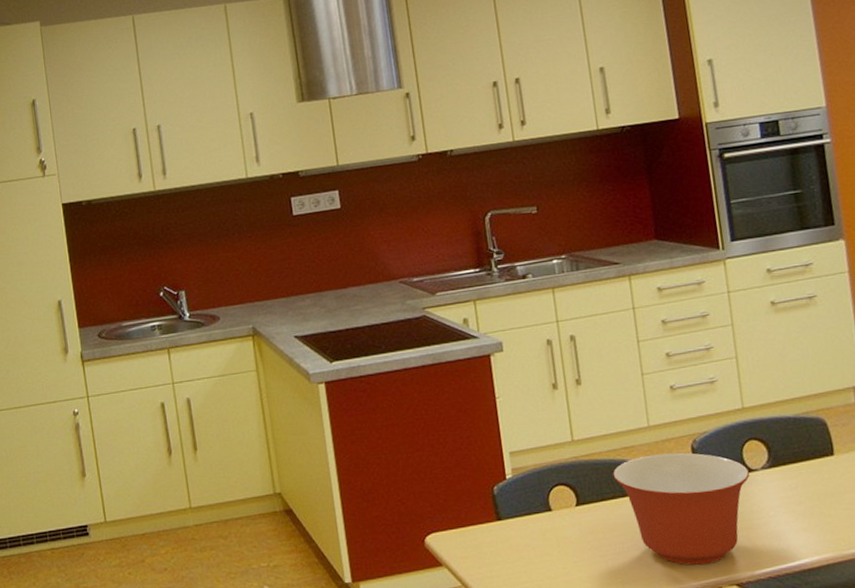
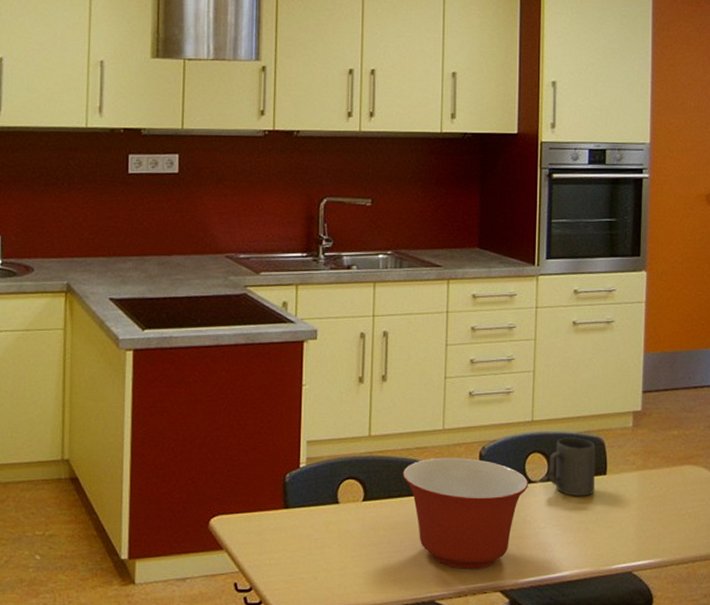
mug: none [767,420,824,481] -> present [549,437,596,497]

